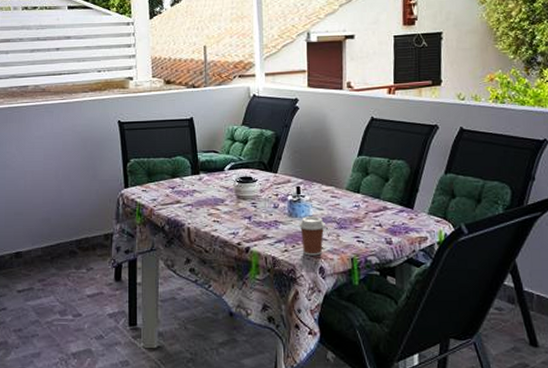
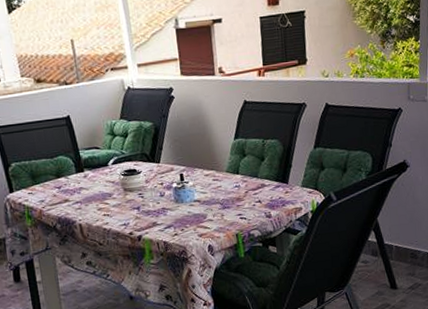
coffee cup: present [299,217,325,256] -> none [185,200,210,237]

